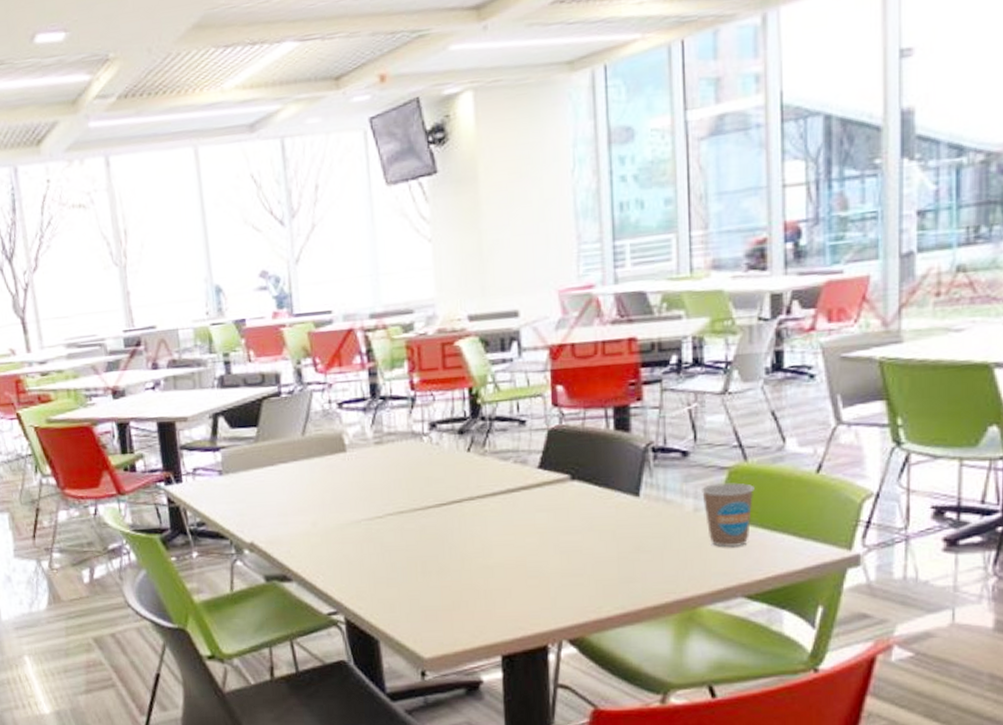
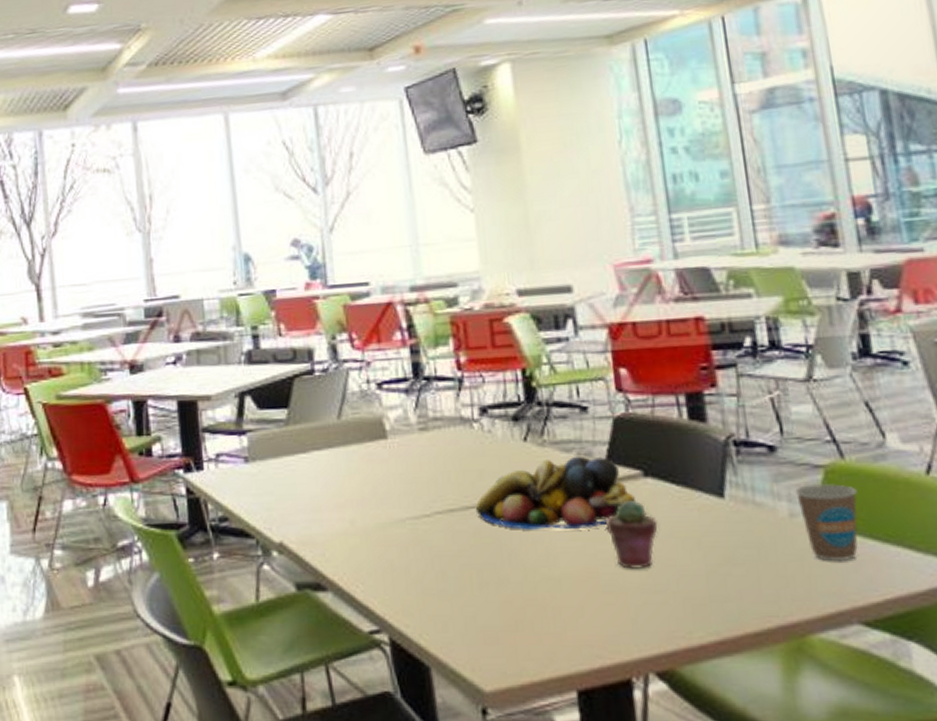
fruit bowl: none [422,463,562,527] -> present [475,455,635,530]
potted succulent: none [536,499,580,557] -> present [606,499,658,569]

